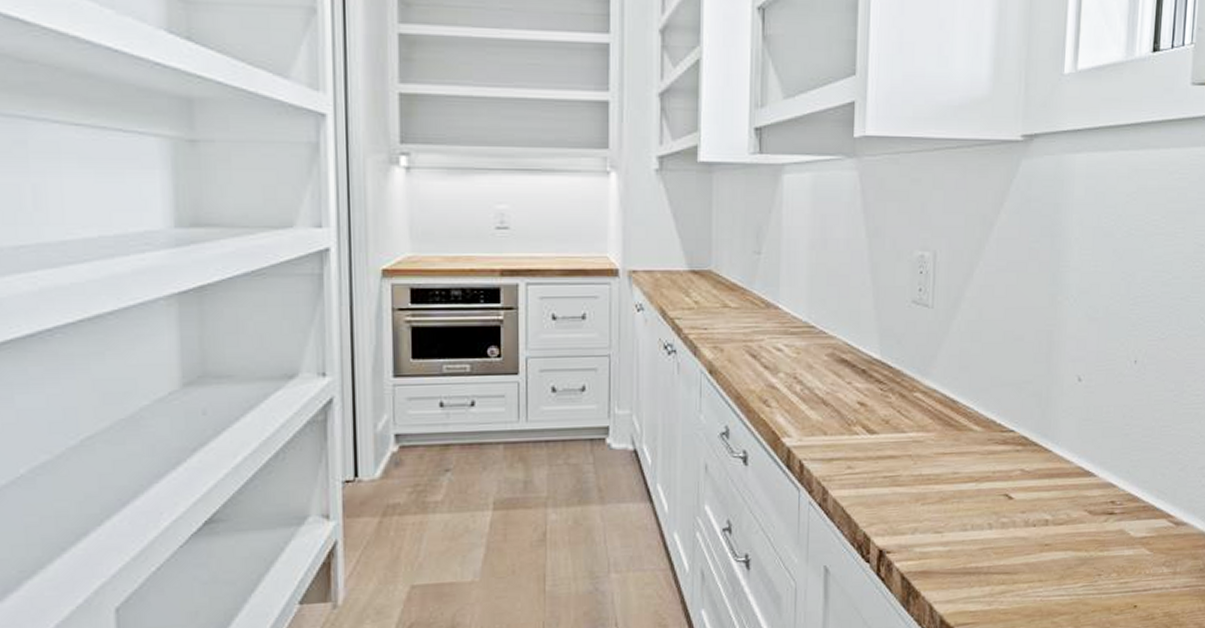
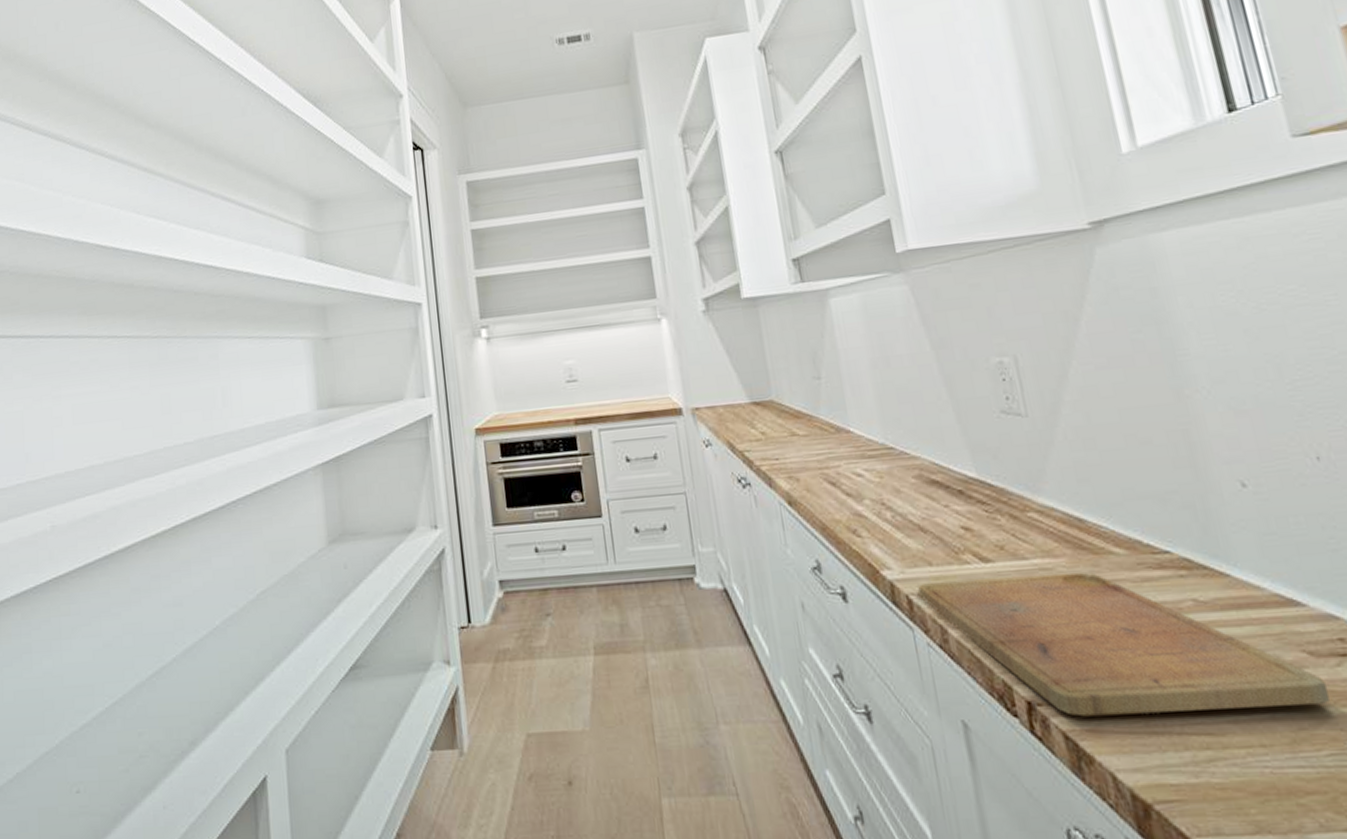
cutting board: none [811,445,1094,562] -> present [918,572,1330,717]

